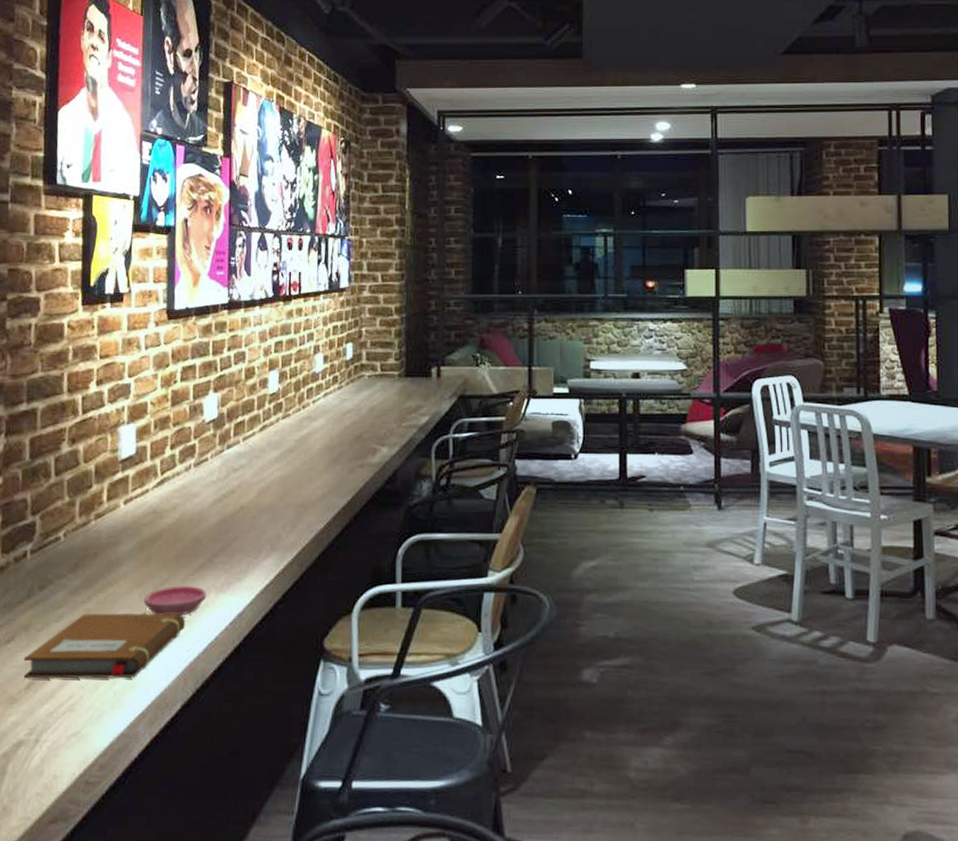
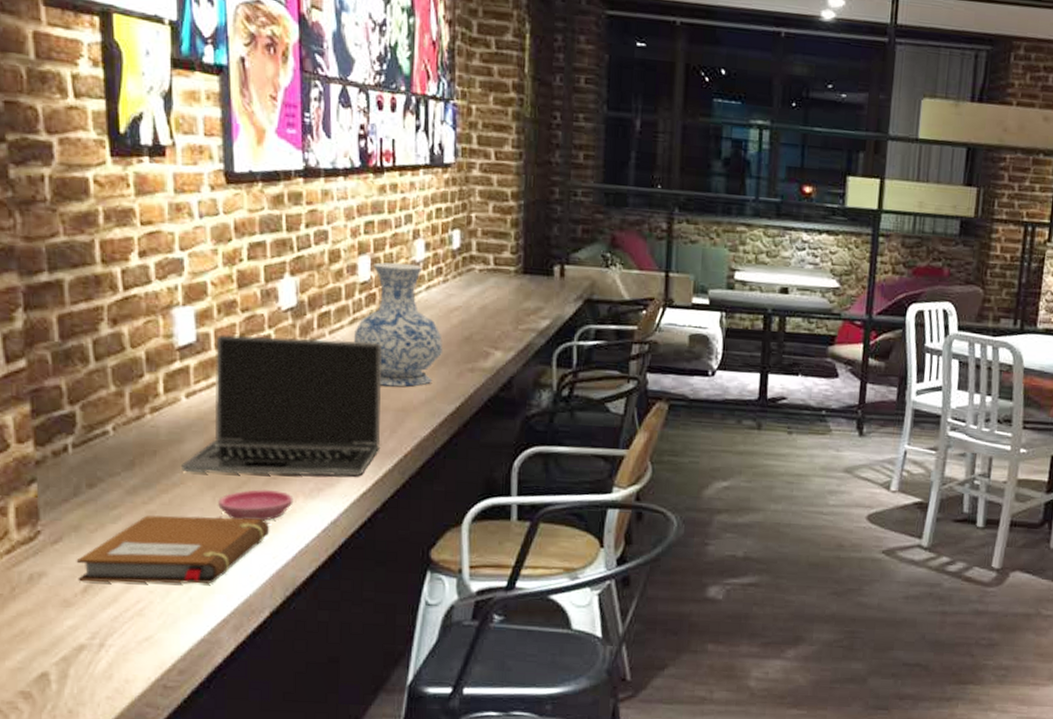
laptop: none [116,445,286,573] -> present [182,334,382,476]
vase: none [263,374,338,485] -> present [354,262,443,387]

